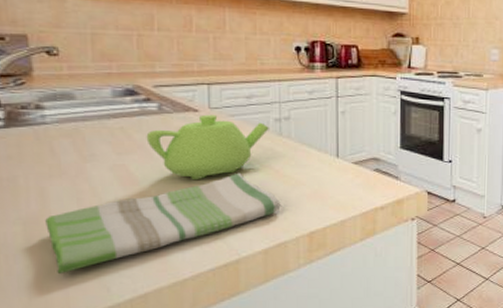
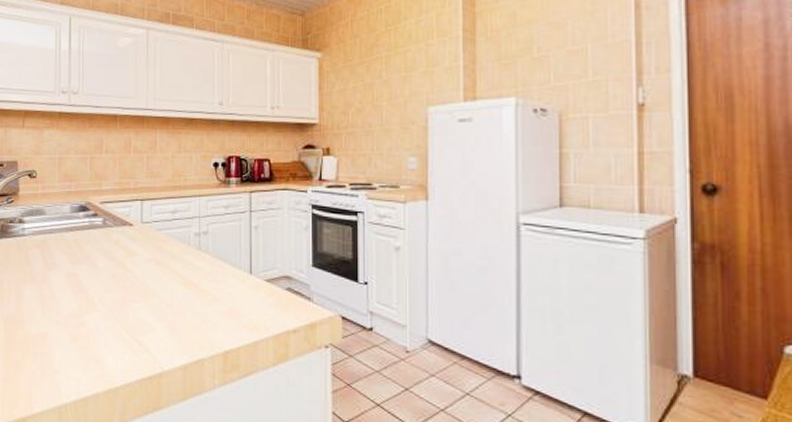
dish towel: present [45,172,281,274] -> none [19,285,199,370]
teapot: present [146,114,269,179] -> none [93,228,190,290]

